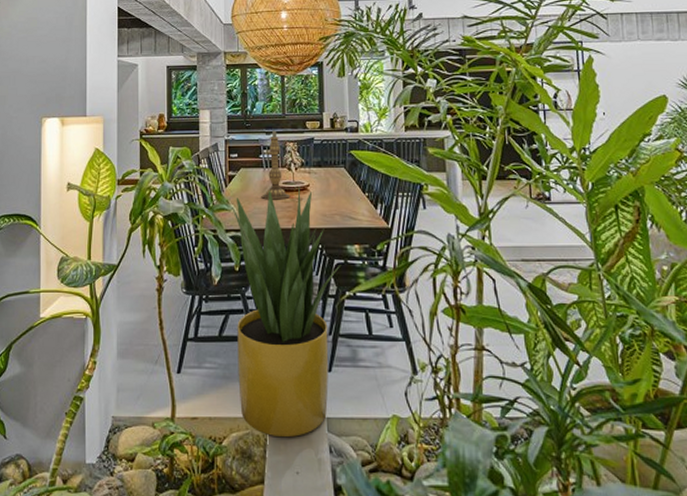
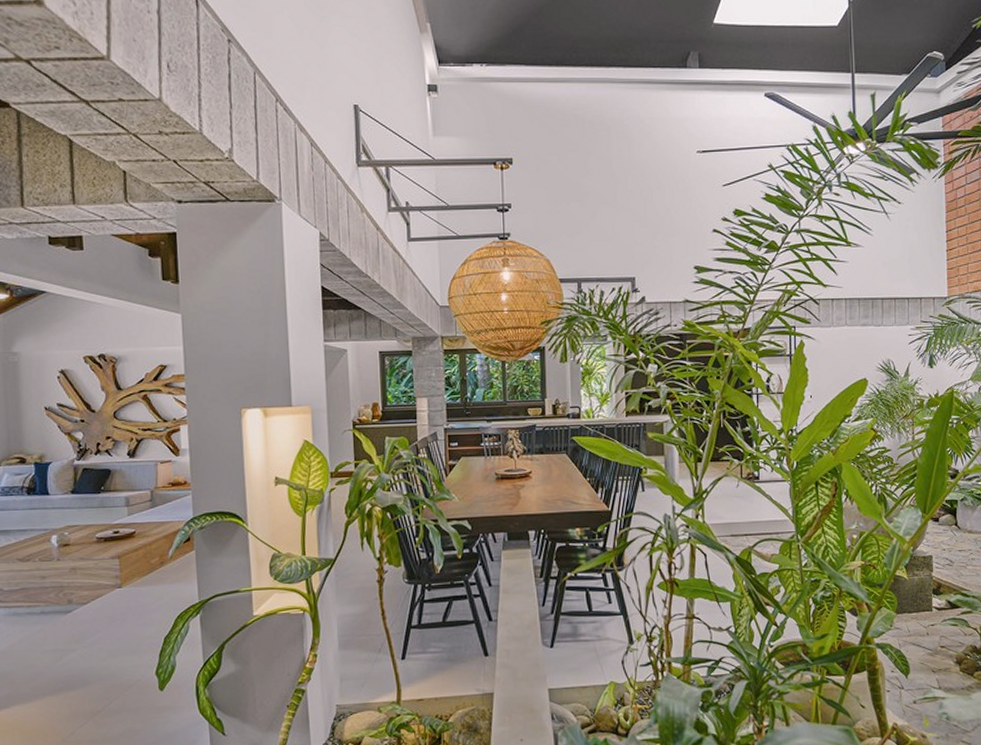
planter: present [232,187,342,438] -> none [453,474,563,711]
candlestick: present [261,130,291,200] -> none [483,417,513,488]

